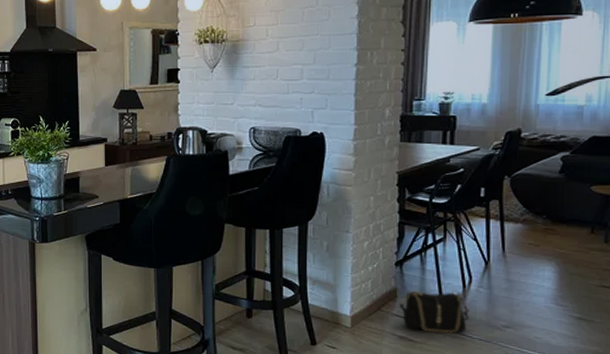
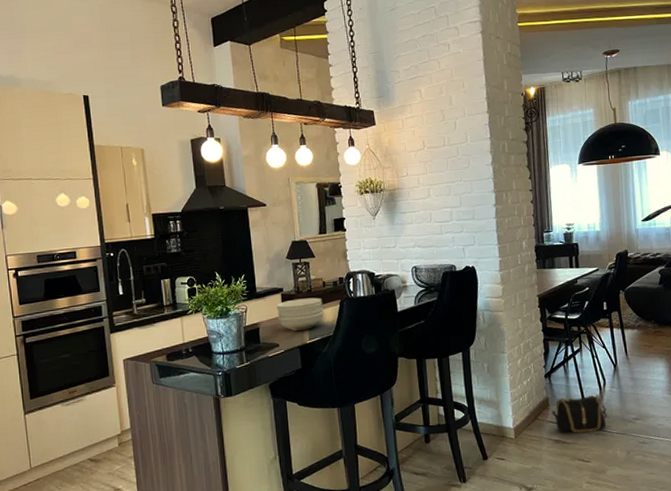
bowl: none [99,151,148,184] -> present [276,297,324,331]

